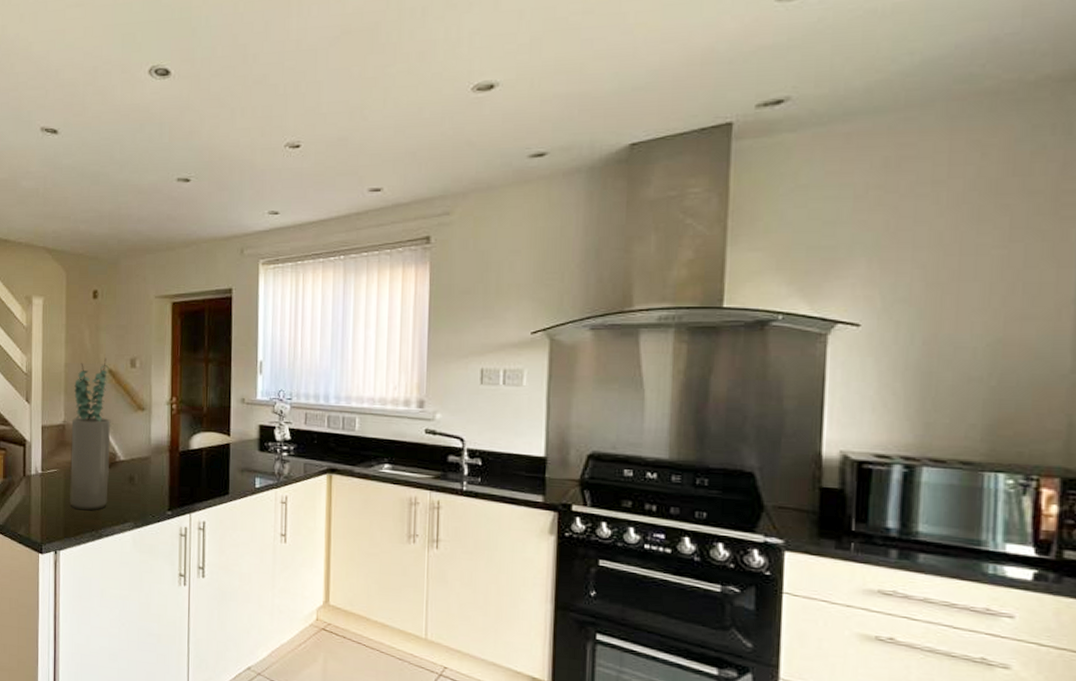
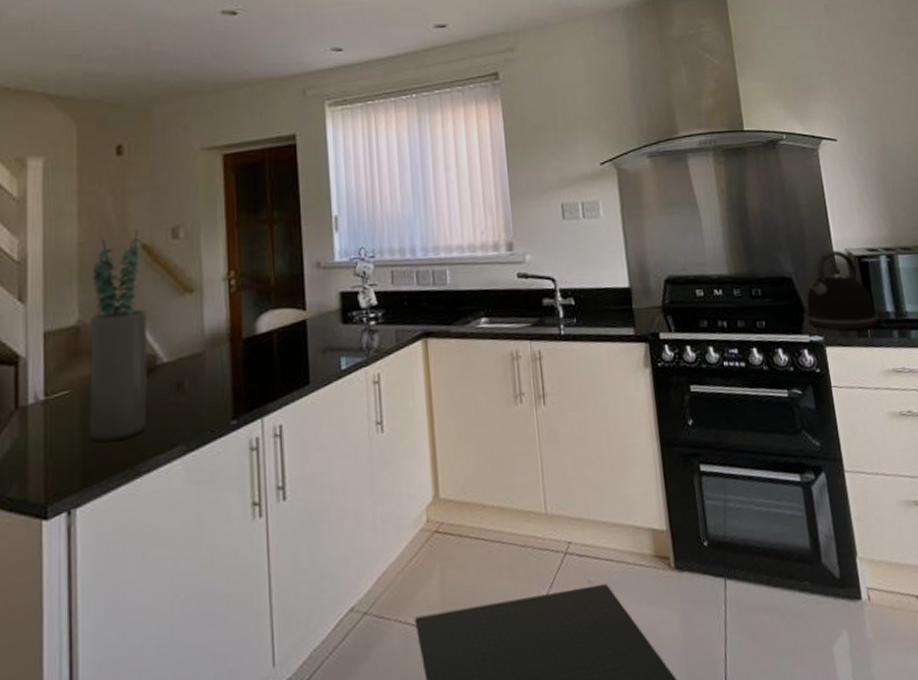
kettle: none [765,450,873,542] -> present [806,250,879,330]

